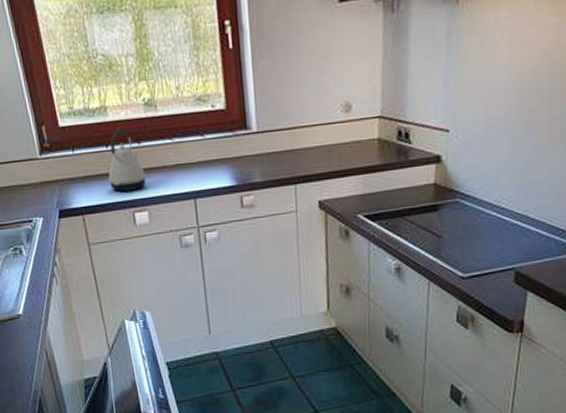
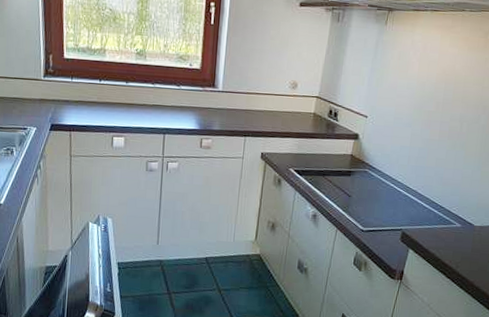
kettle: present [108,127,146,192] -> none [96,68,128,119]

